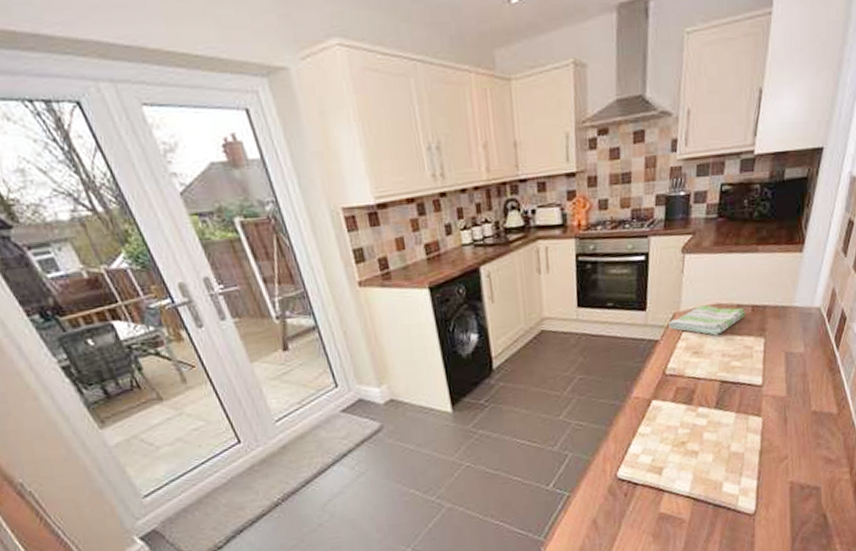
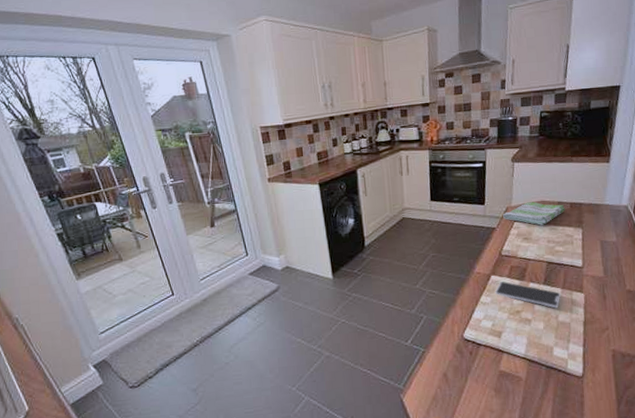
smartphone: none [655,407,735,437] -> present [494,281,561,308]

